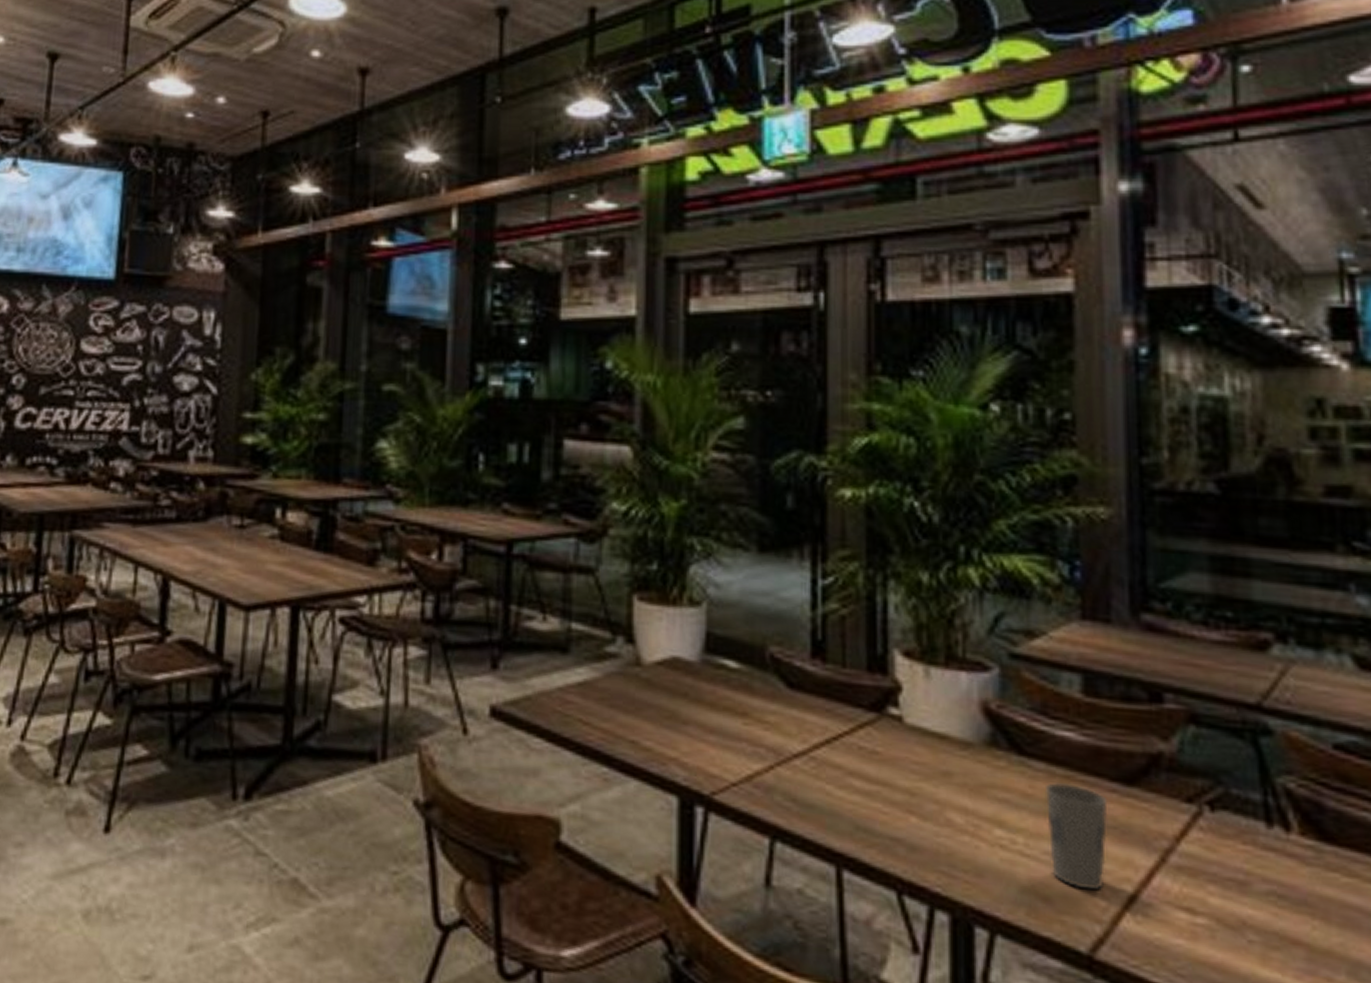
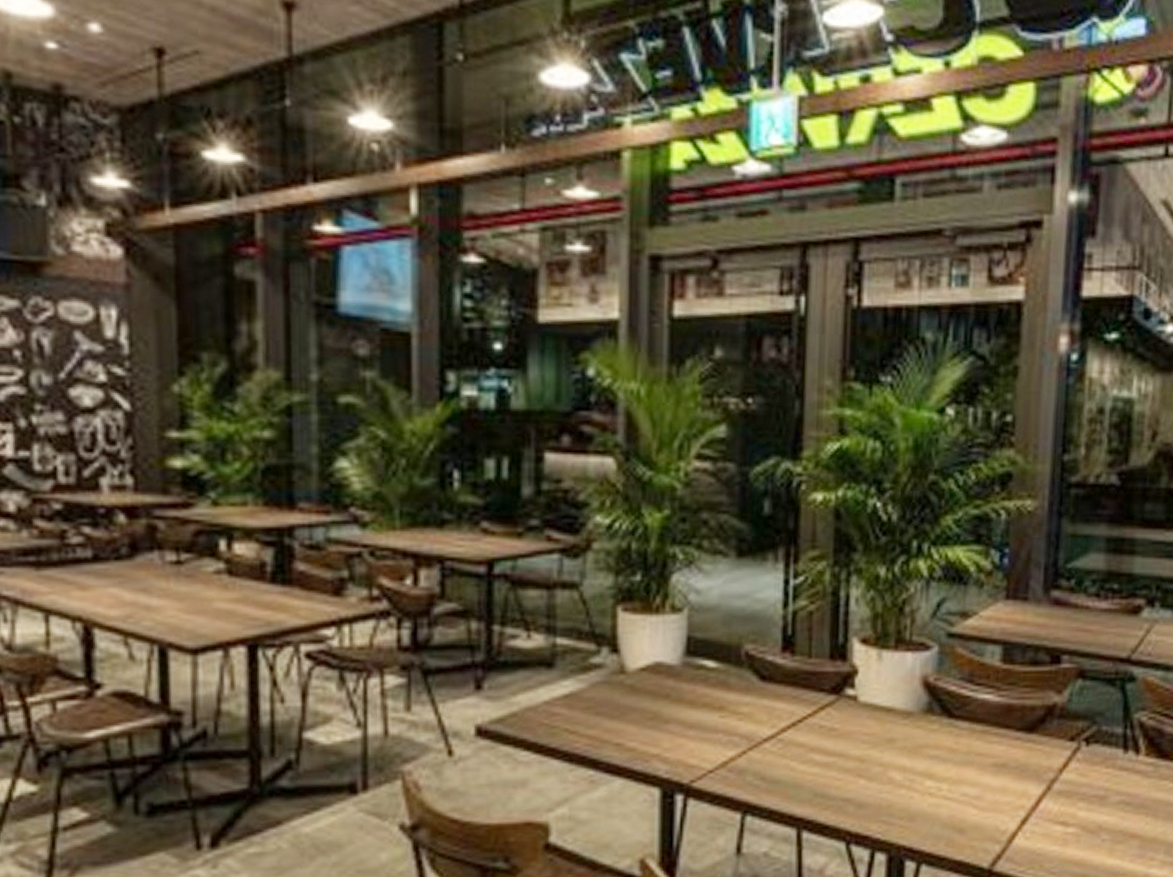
cup: present [1044,783,1108,890] -> none [966,737,1013,819]

